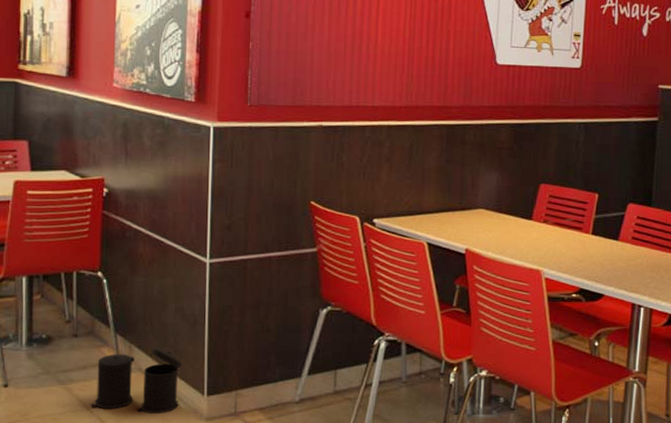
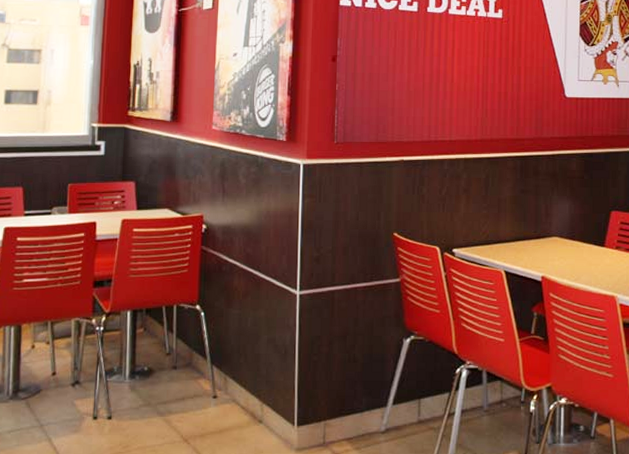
trash bin: present [90,347,183,414] -> none [187,378,274,445]

